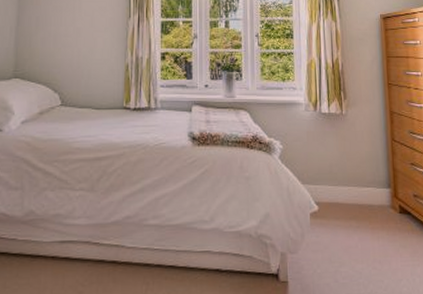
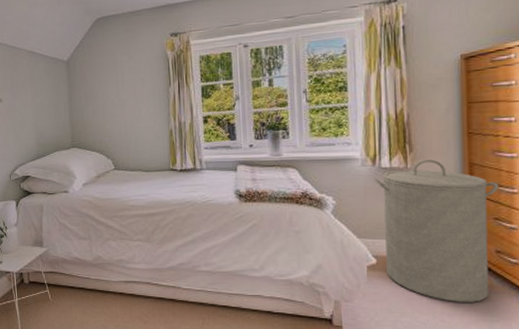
laundry hamper: none [315,106,413,248] -> present [373,159,499,302]

